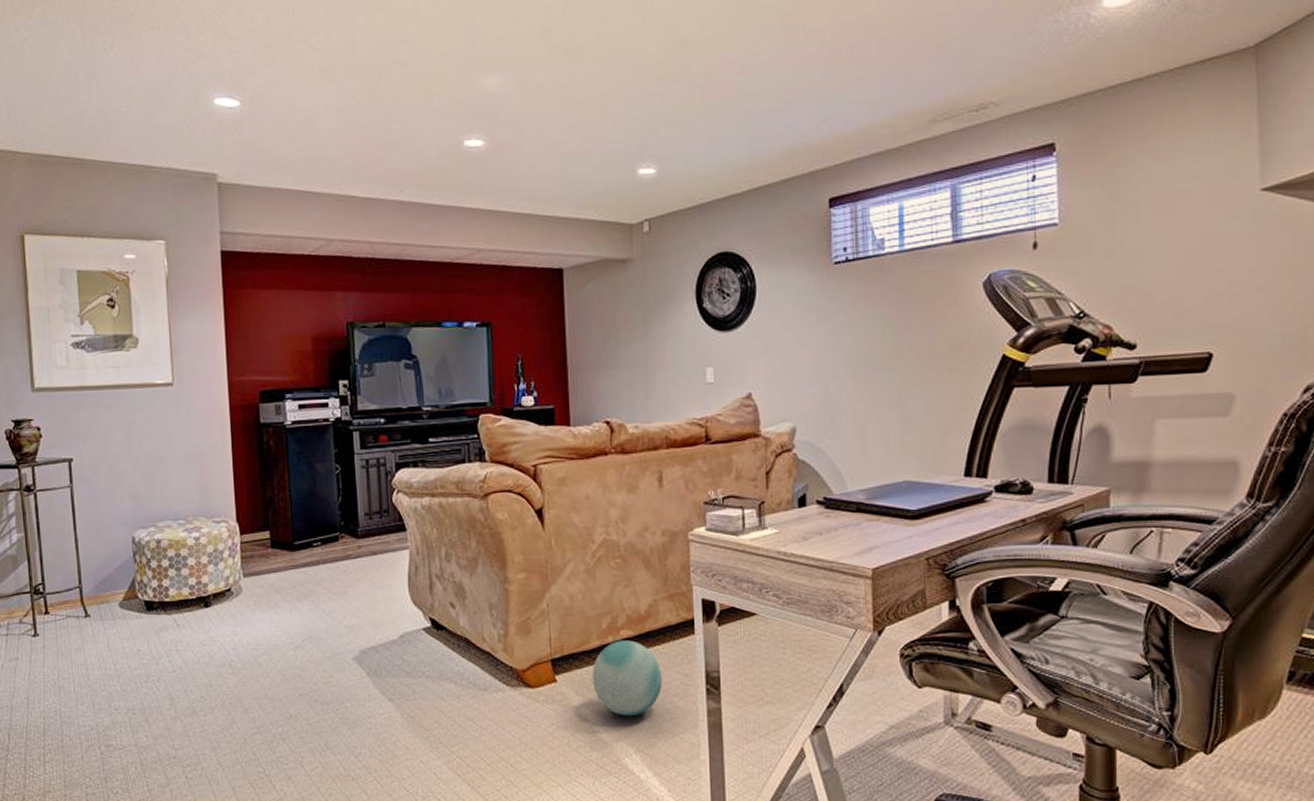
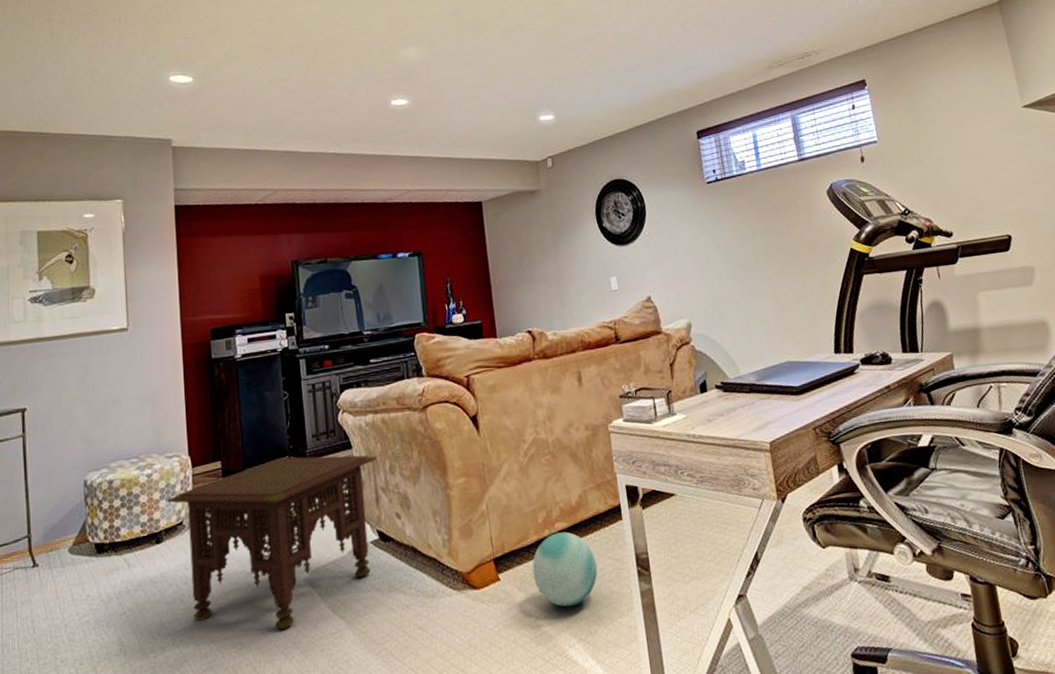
side table: none [215,534,432,704] -> present [167,455,377,630]

